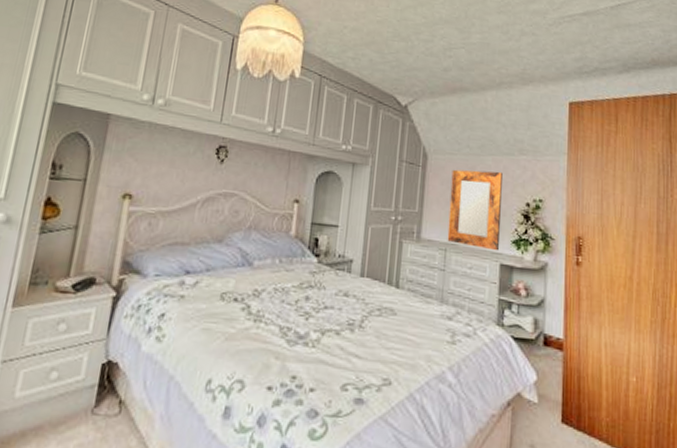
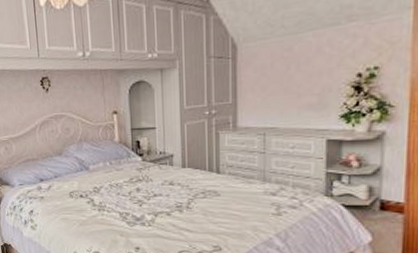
home mirror: present [447,169,503,251] -> none [265,45,327,128]

